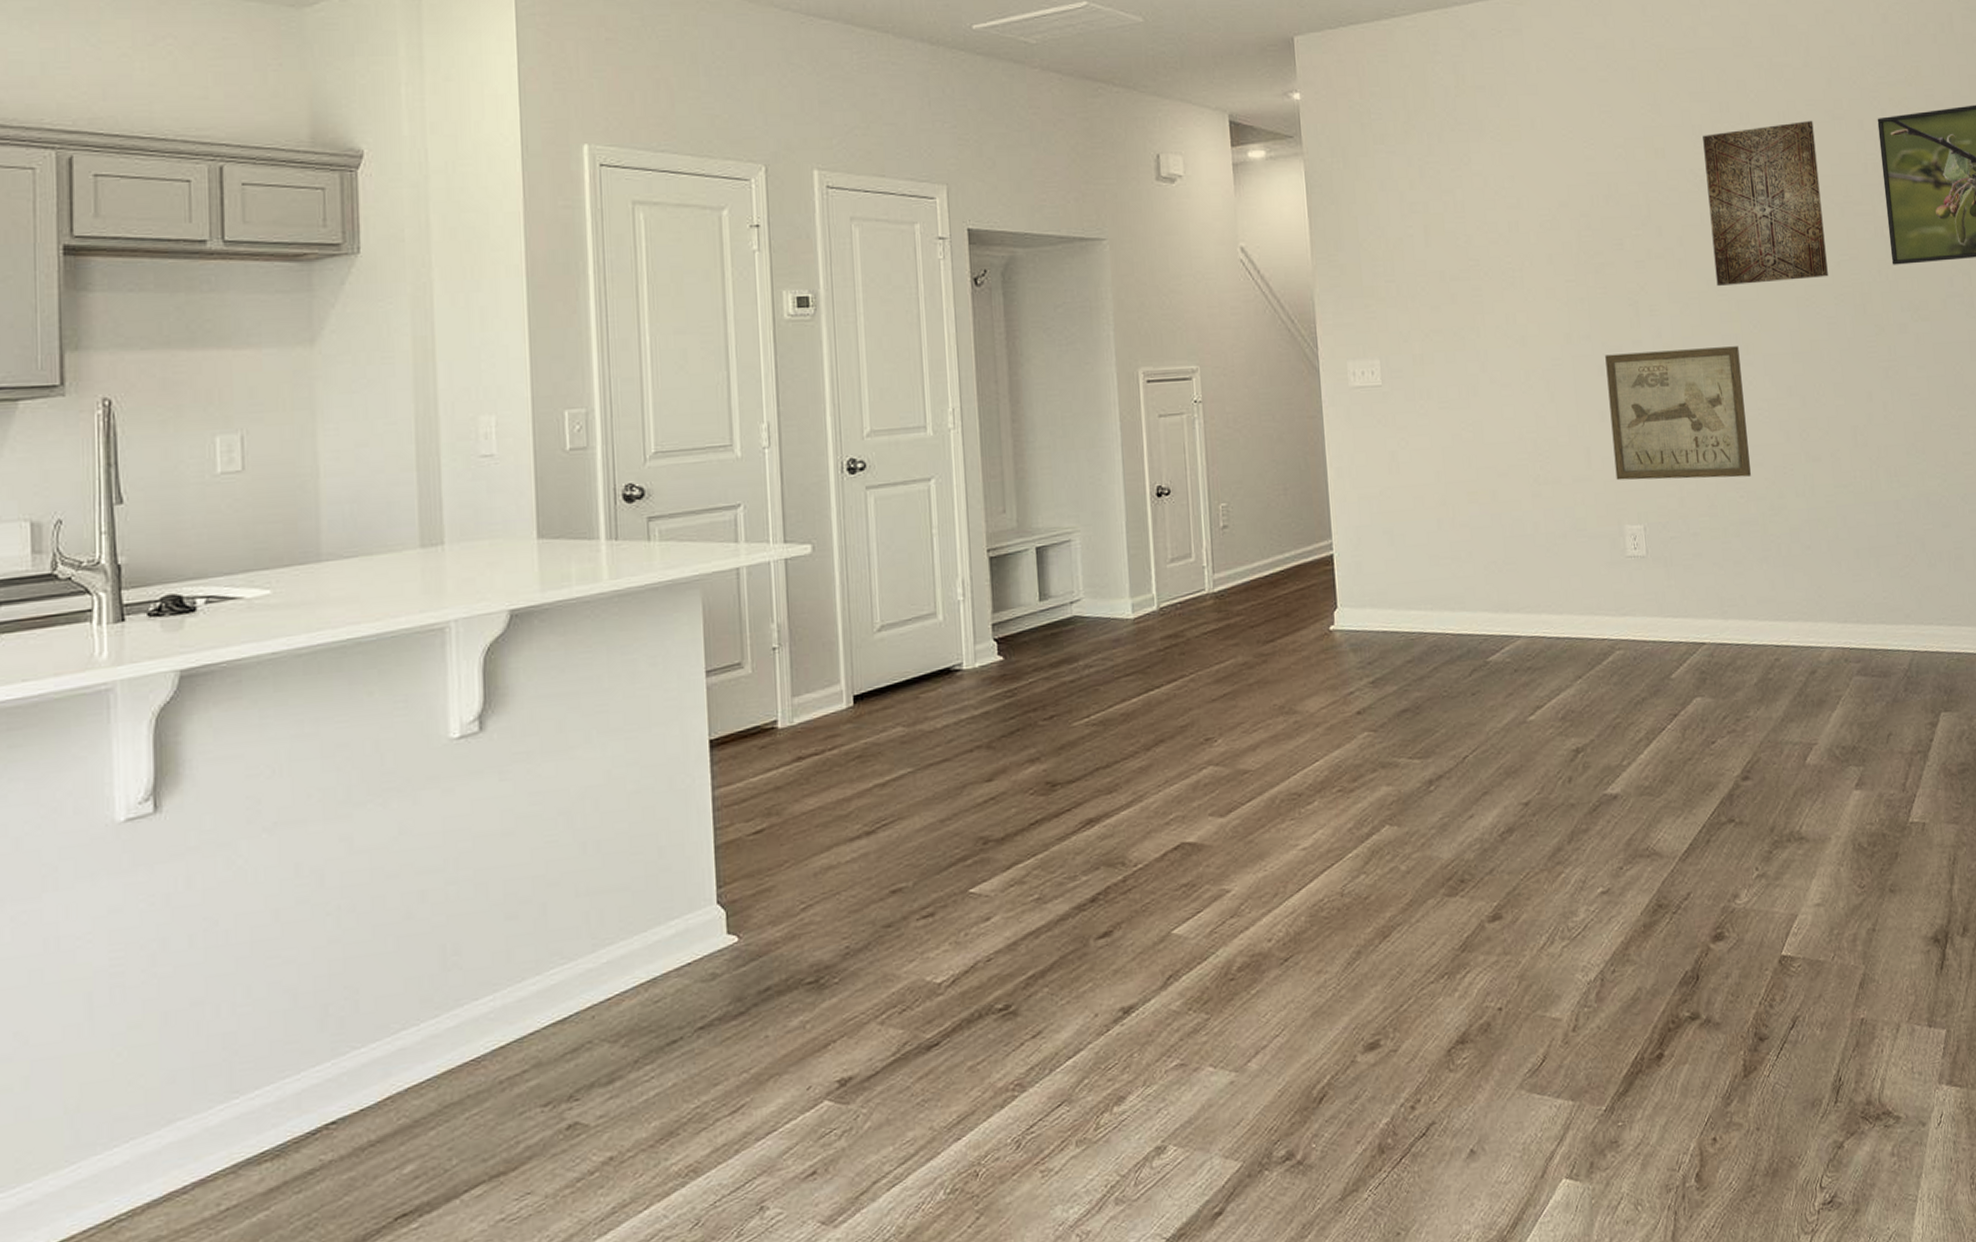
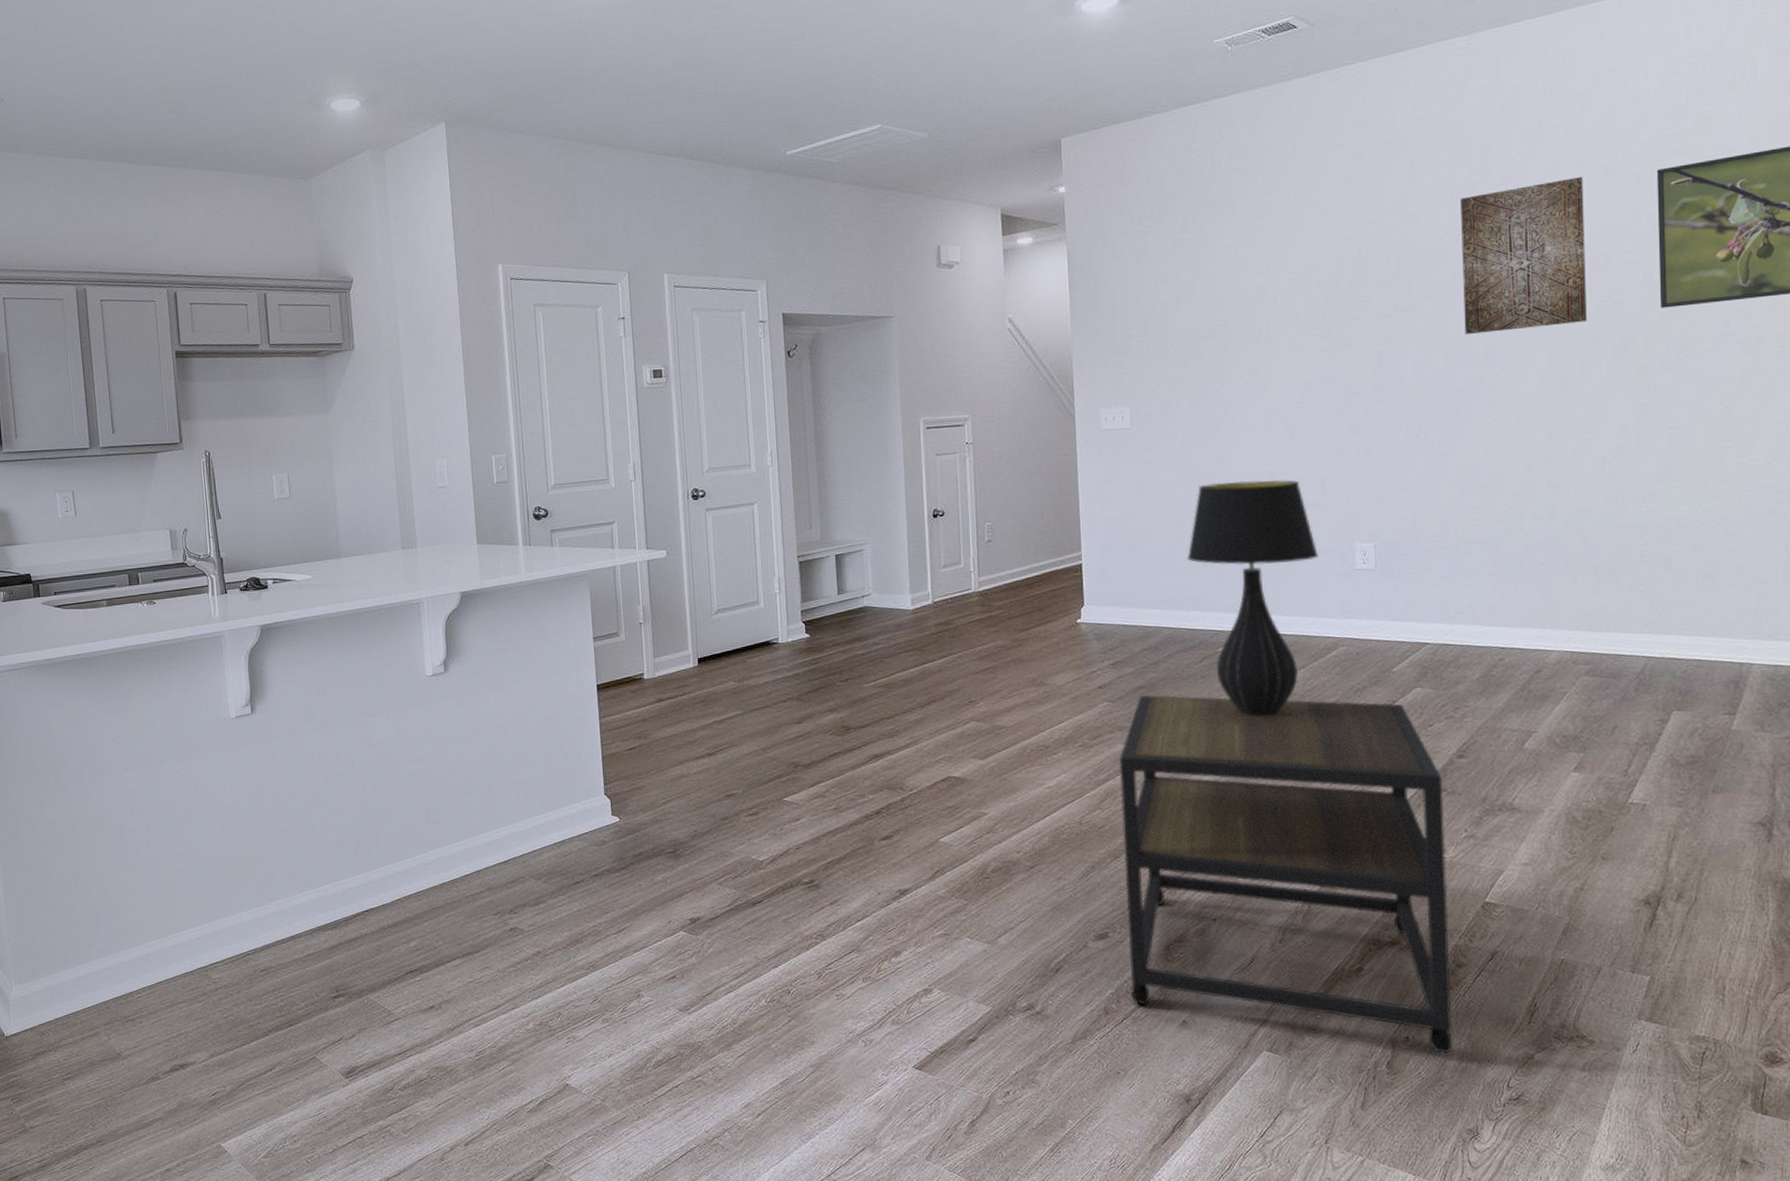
side table: none [1383,717,1762,1154] -> present [1118,695,1453,1054]
table lamp: none [1449,449,1588,741] -> present [1187,479,1318,716]
wall art: present [1605,346,1751,481] -> none [1345,387,1487,506]

